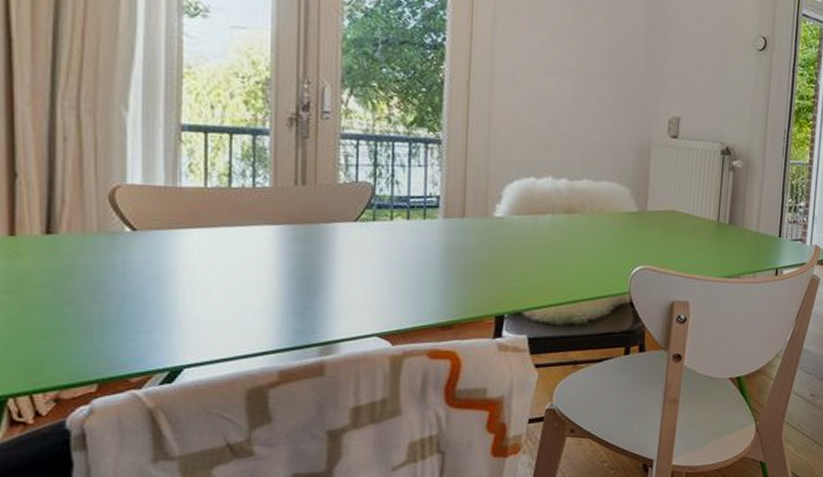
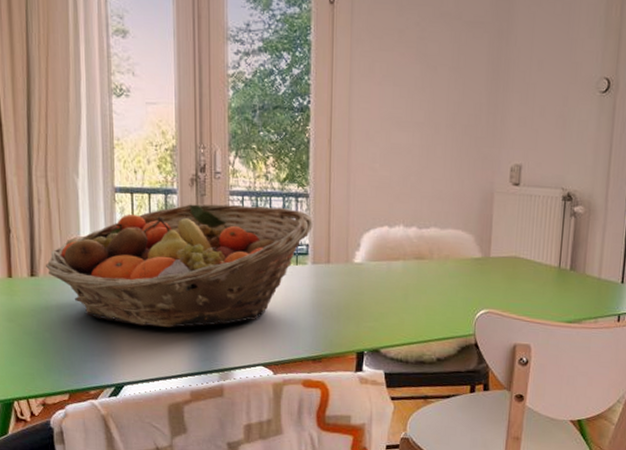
fruit basket: none [69,147,445,296] -> present [45,204,313,328]

